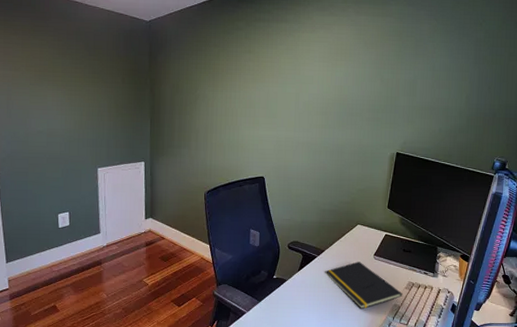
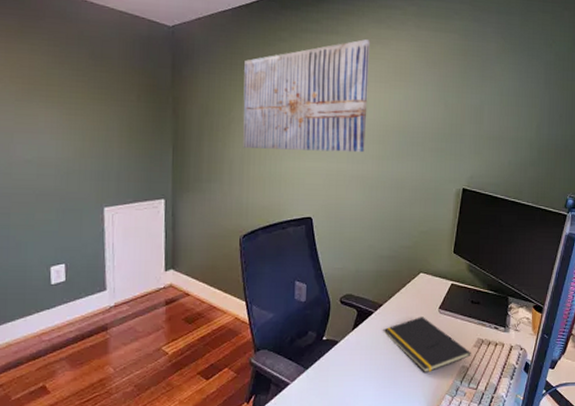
wall art: none [207,25,315,123] -> present [243,38,371,153]

